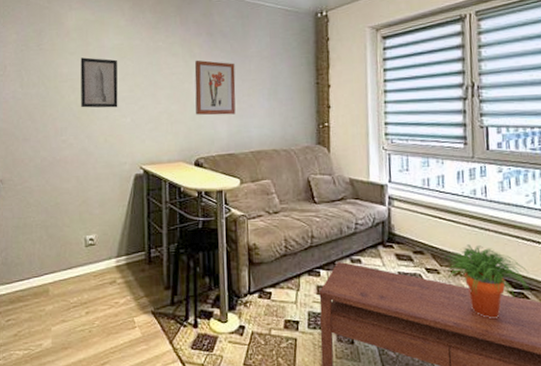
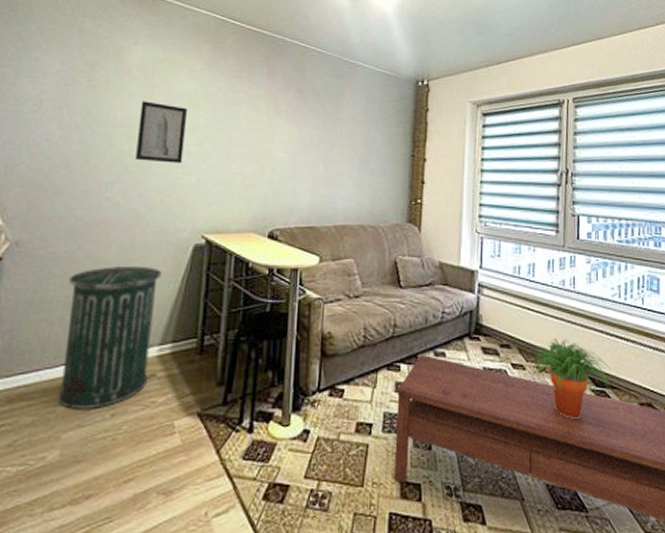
trash can: none [42,195,112,308] -> present [57,266,162,409]
wall art: present [194,60,236,115] -> none [275,117,325,183]

